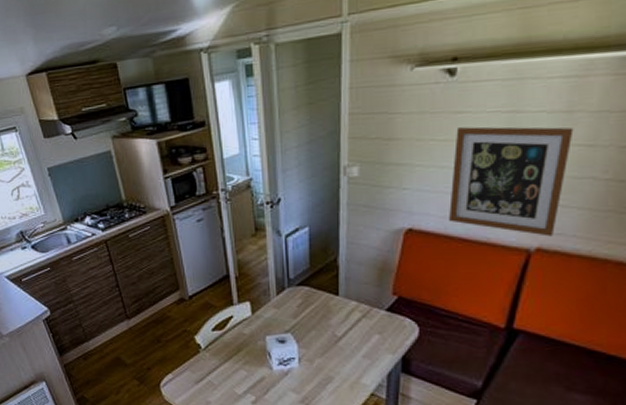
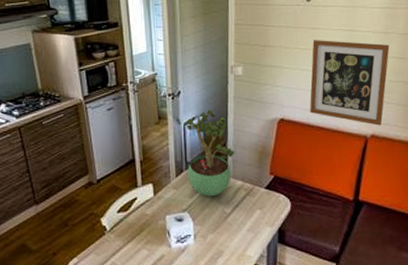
potted plant: none [288,219,348,318] -> present [186,110,235,197]

